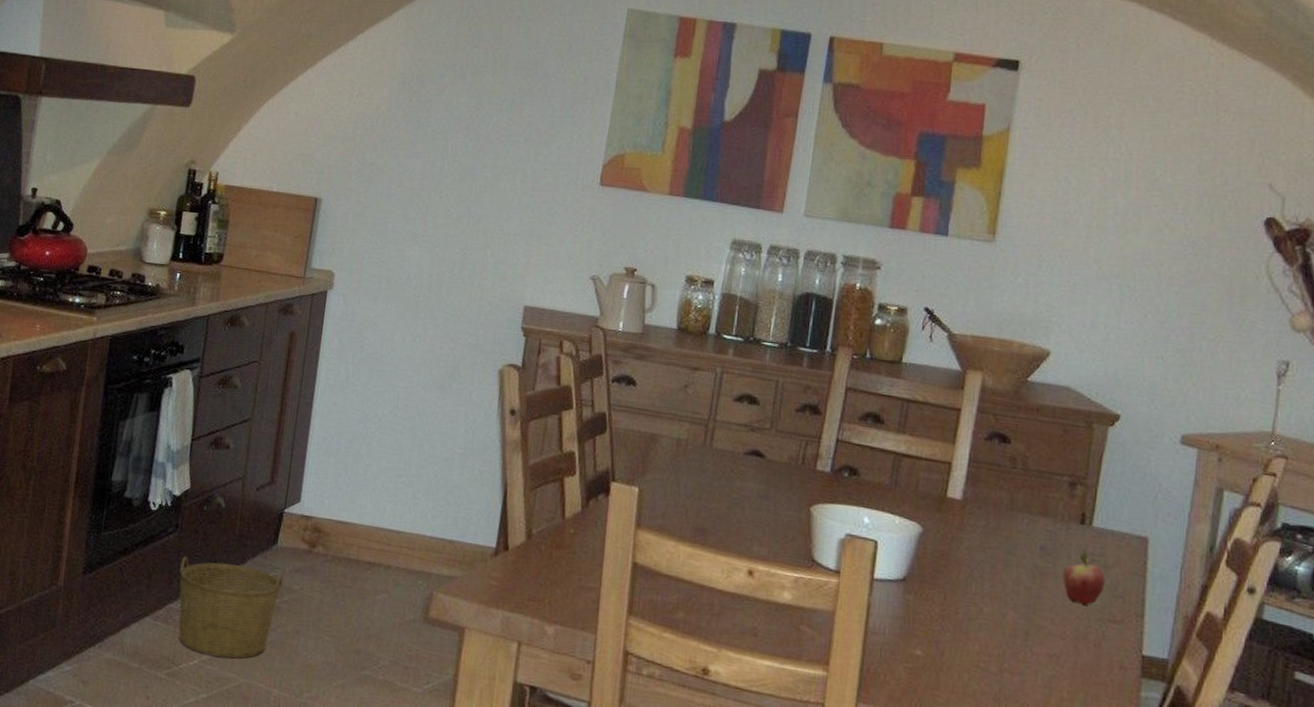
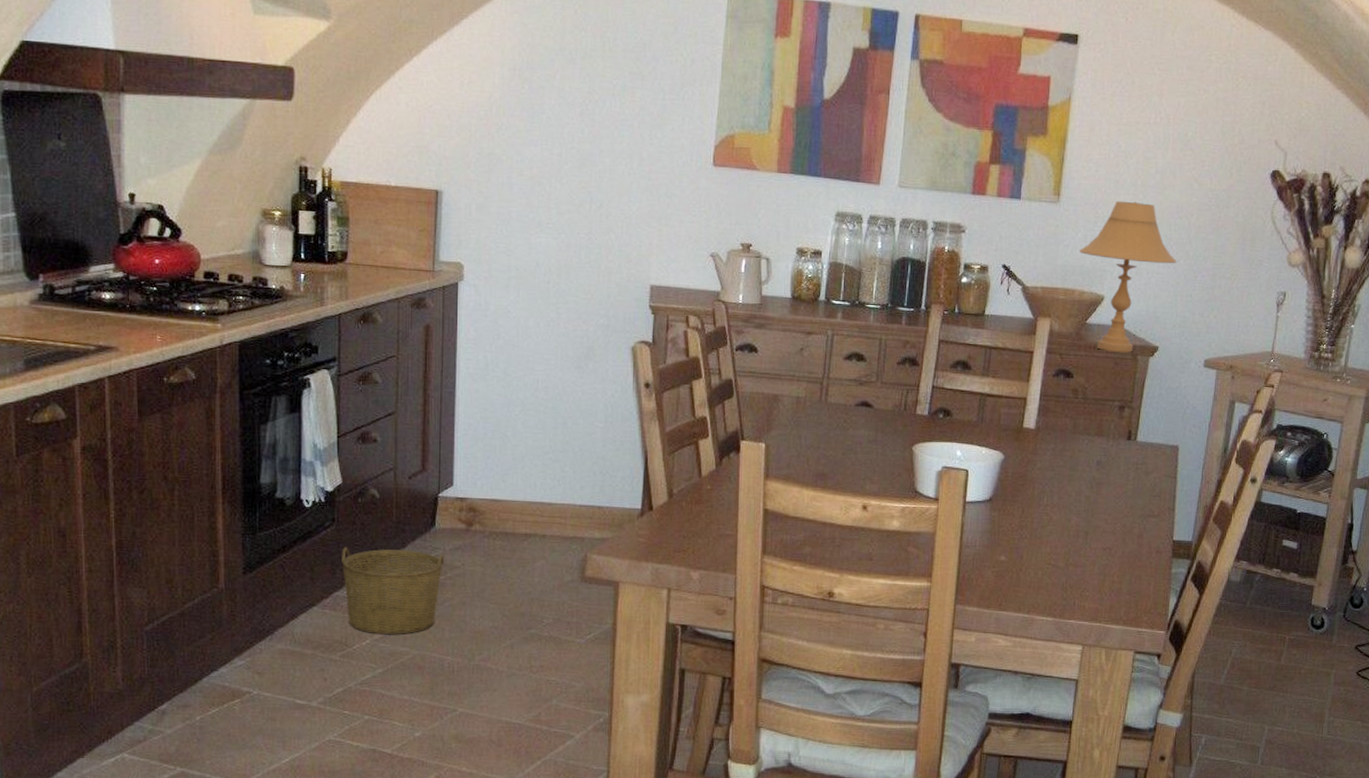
lamp: none [1018,243,1143,421] -> present [1078,200,1177,354]
fruit: present [1062,545,1107,605] -> none [1114,457,1147,505]

